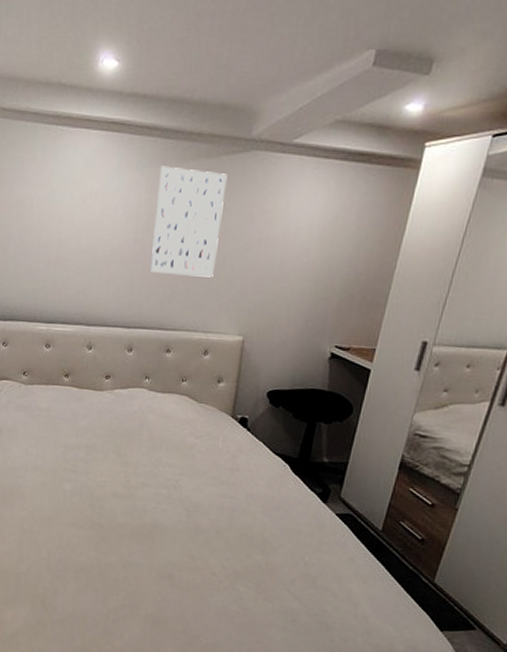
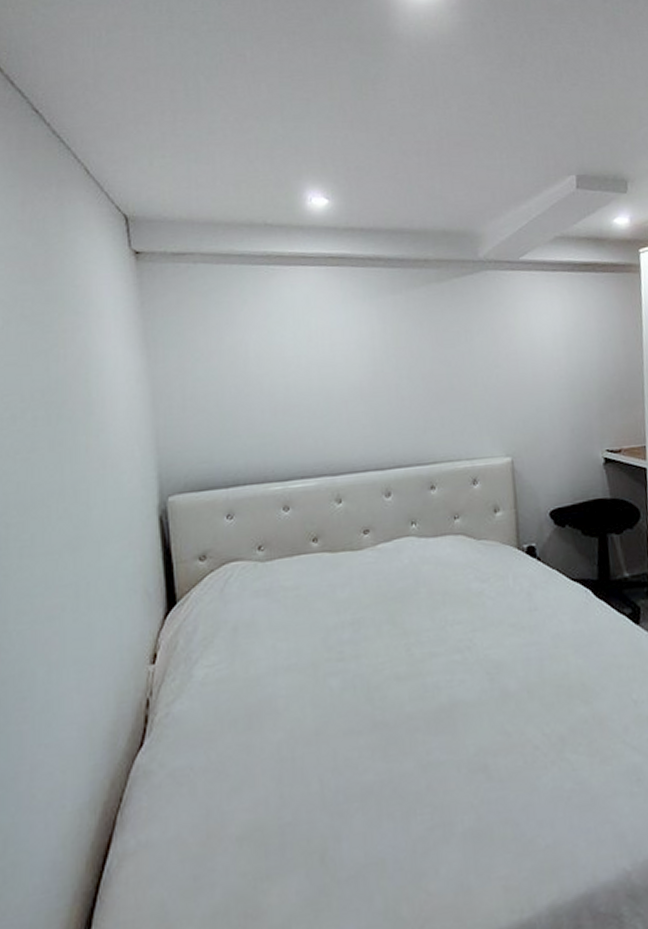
wall art: present [150,166,228,278] -> none [390,294,467,405]

